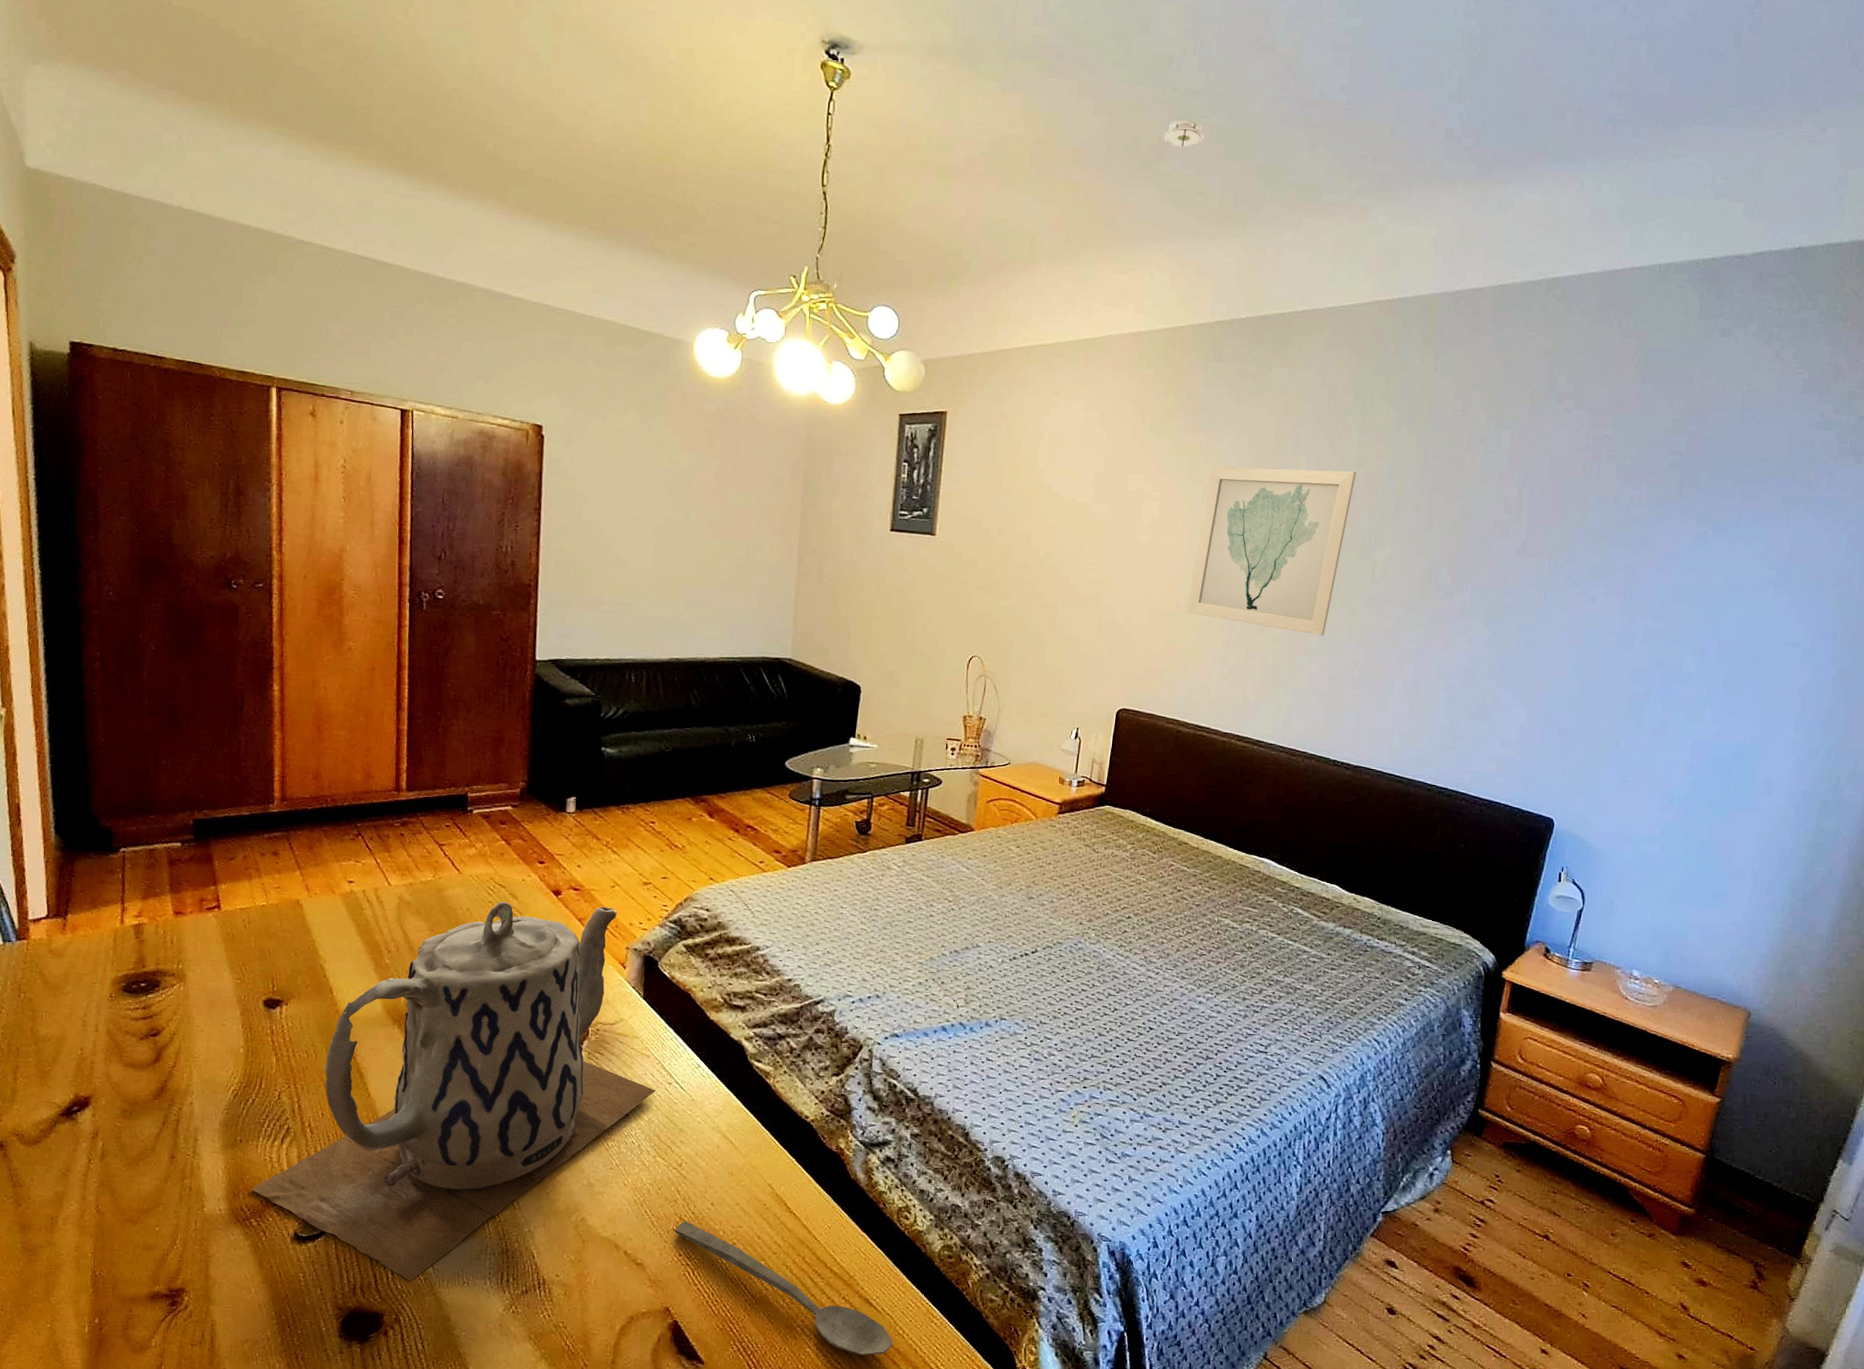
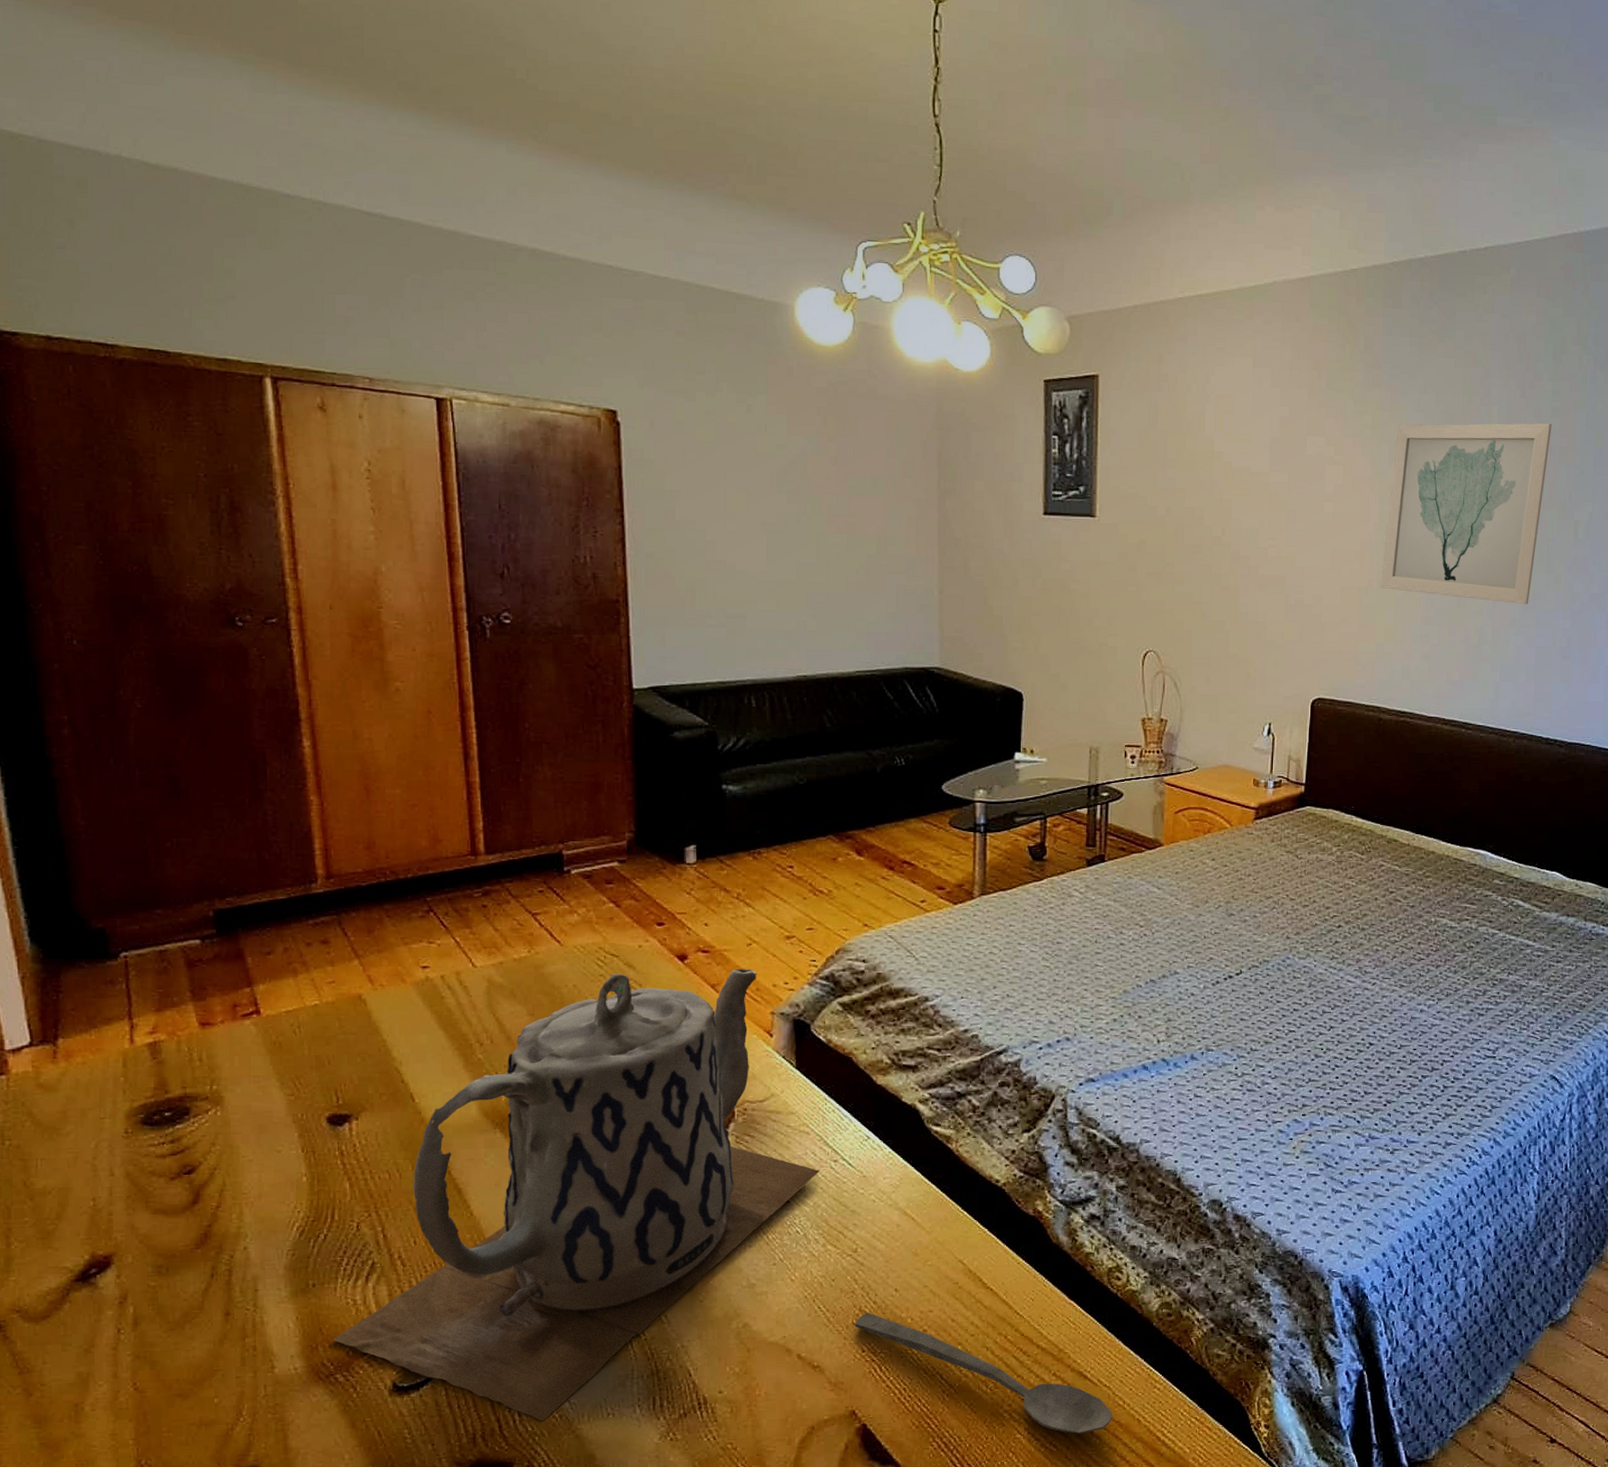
smoke detector: present [1161,119,1204,147] -> none [1319,34,1366,66]

